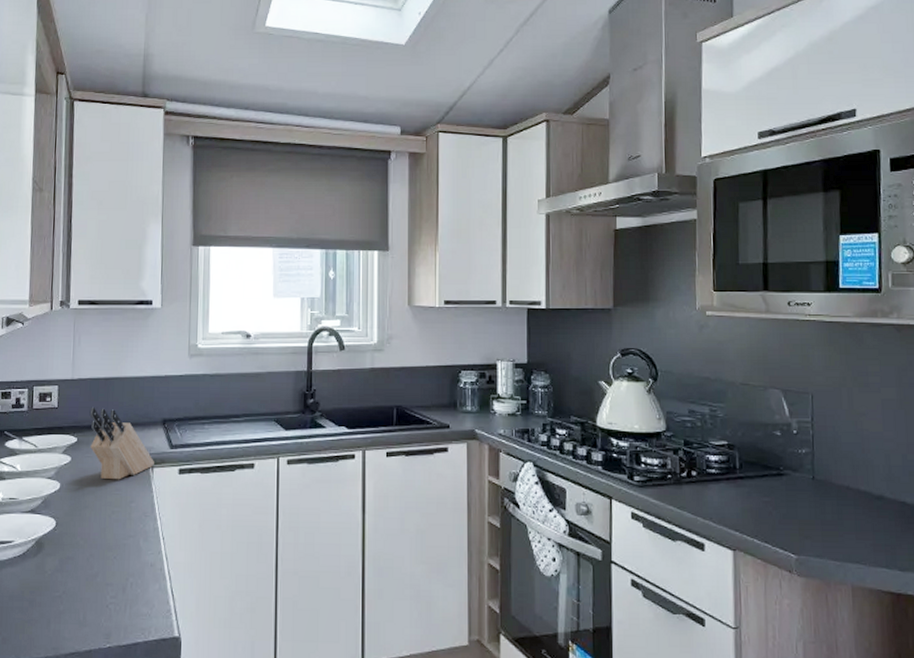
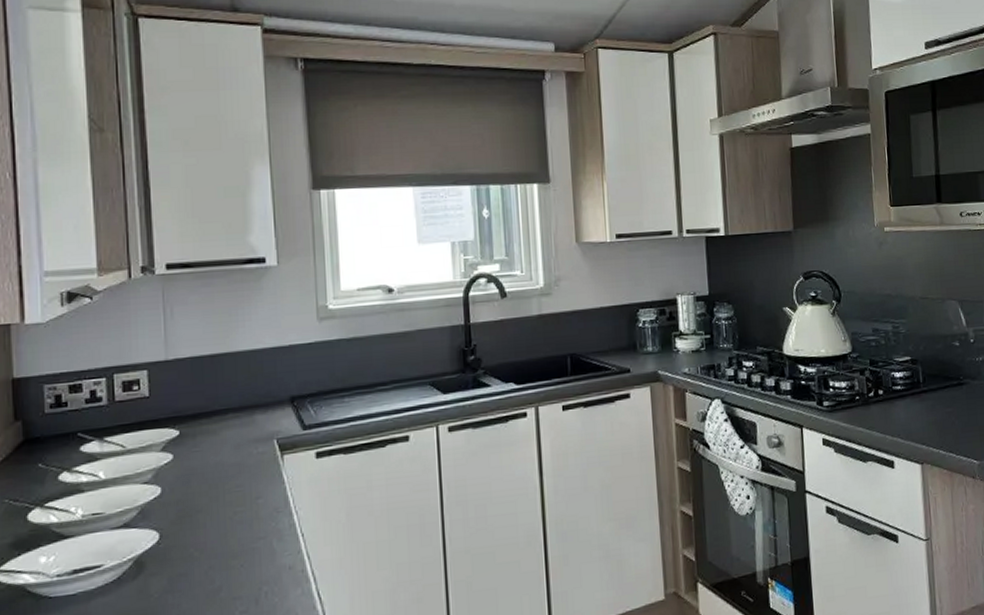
knife block: present [89,408,154,480] -> none [193,391,284,476]

